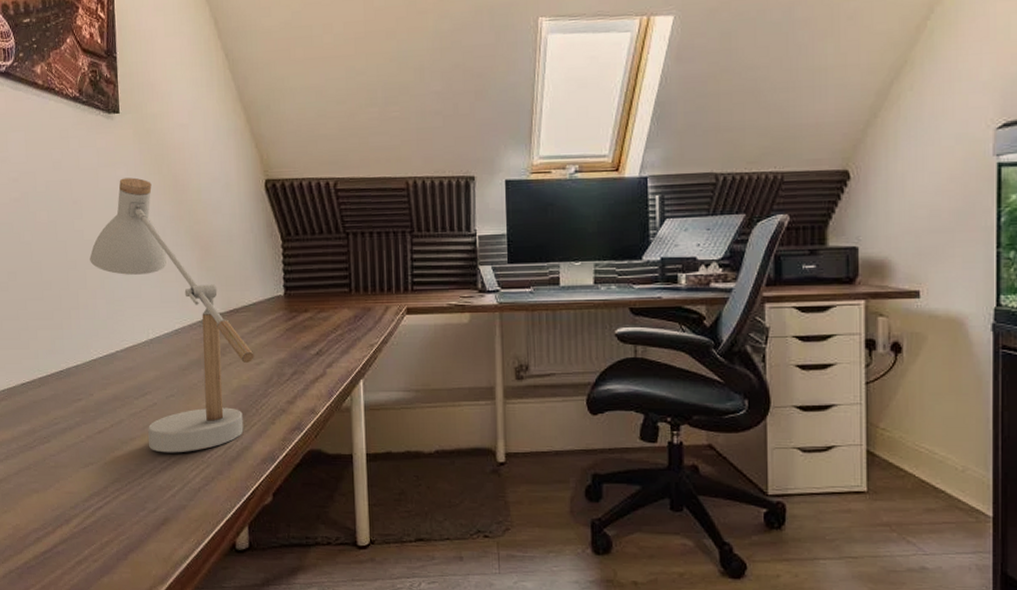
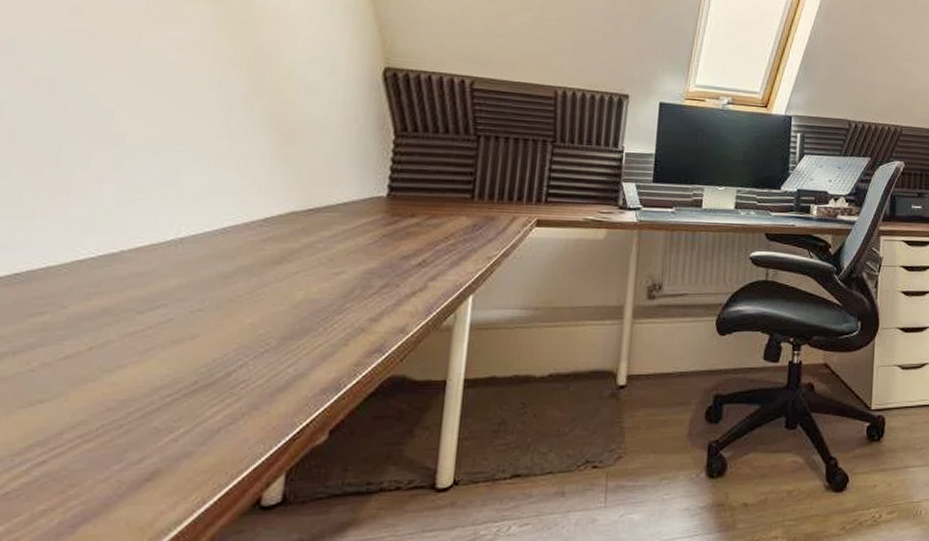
desk lamp: present [90,177,254,453] -> none [103,39,334,384]

